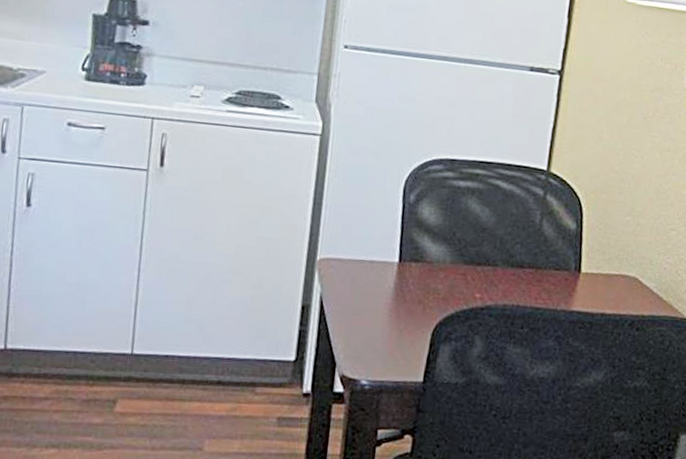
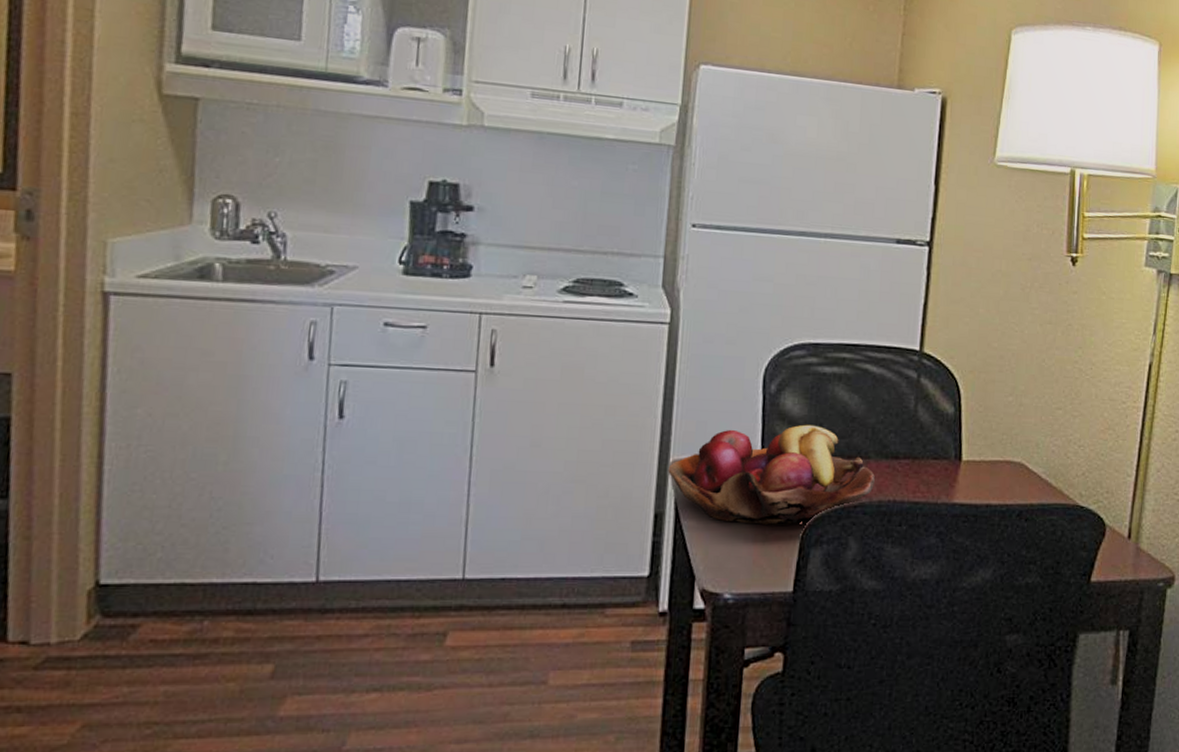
fruit basket: none [315,232,501,322] -> present [668,424,875,525]

